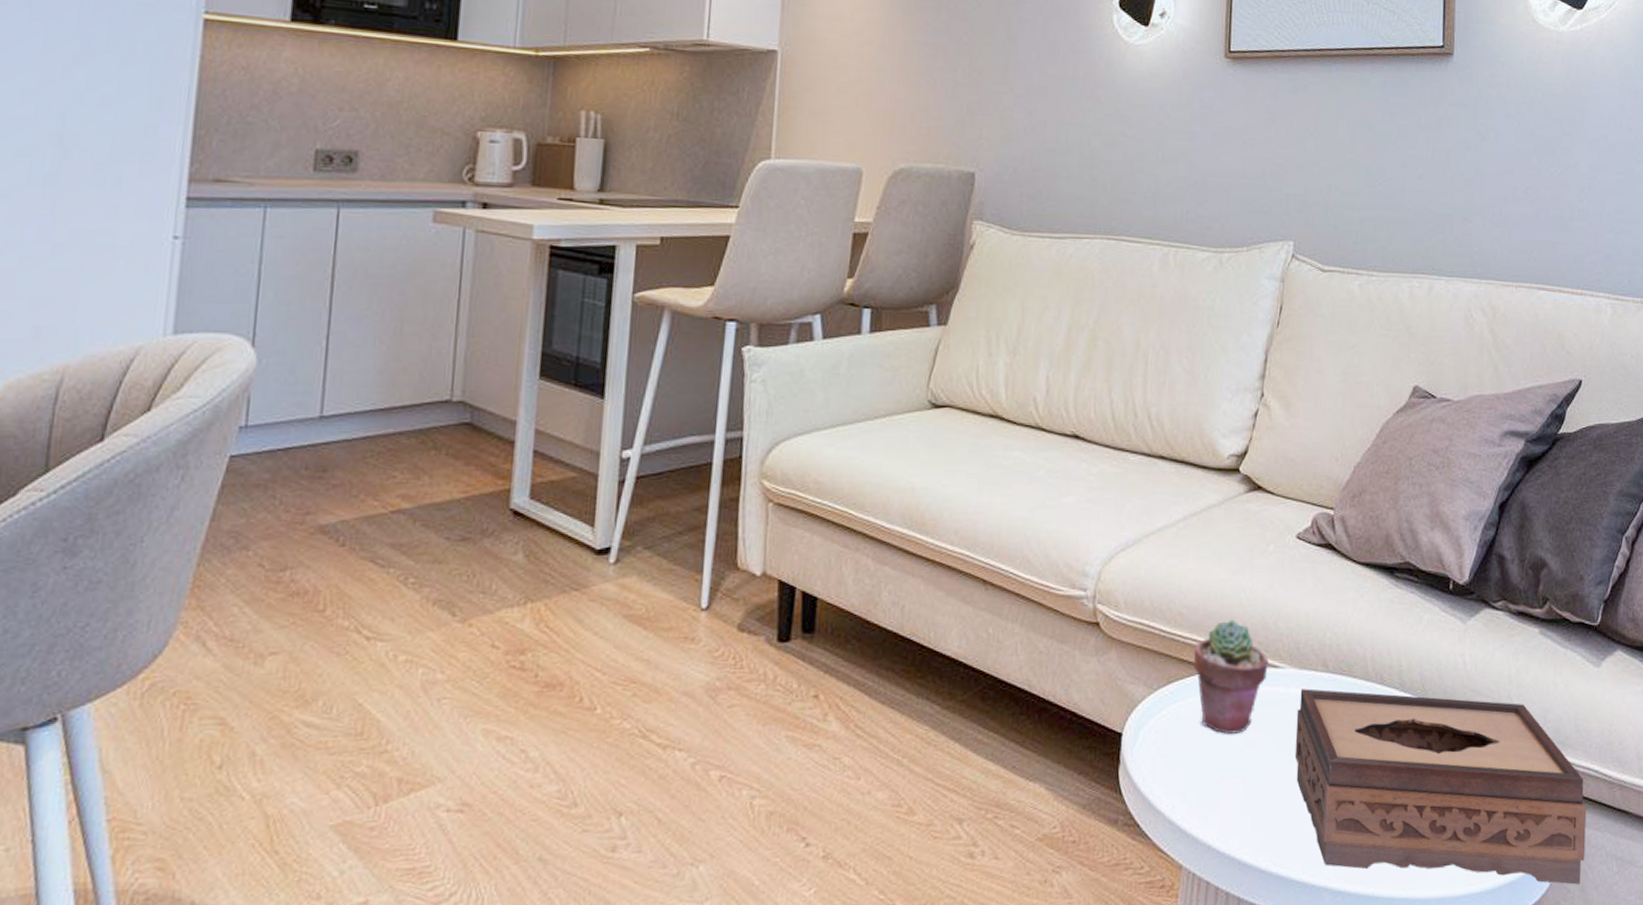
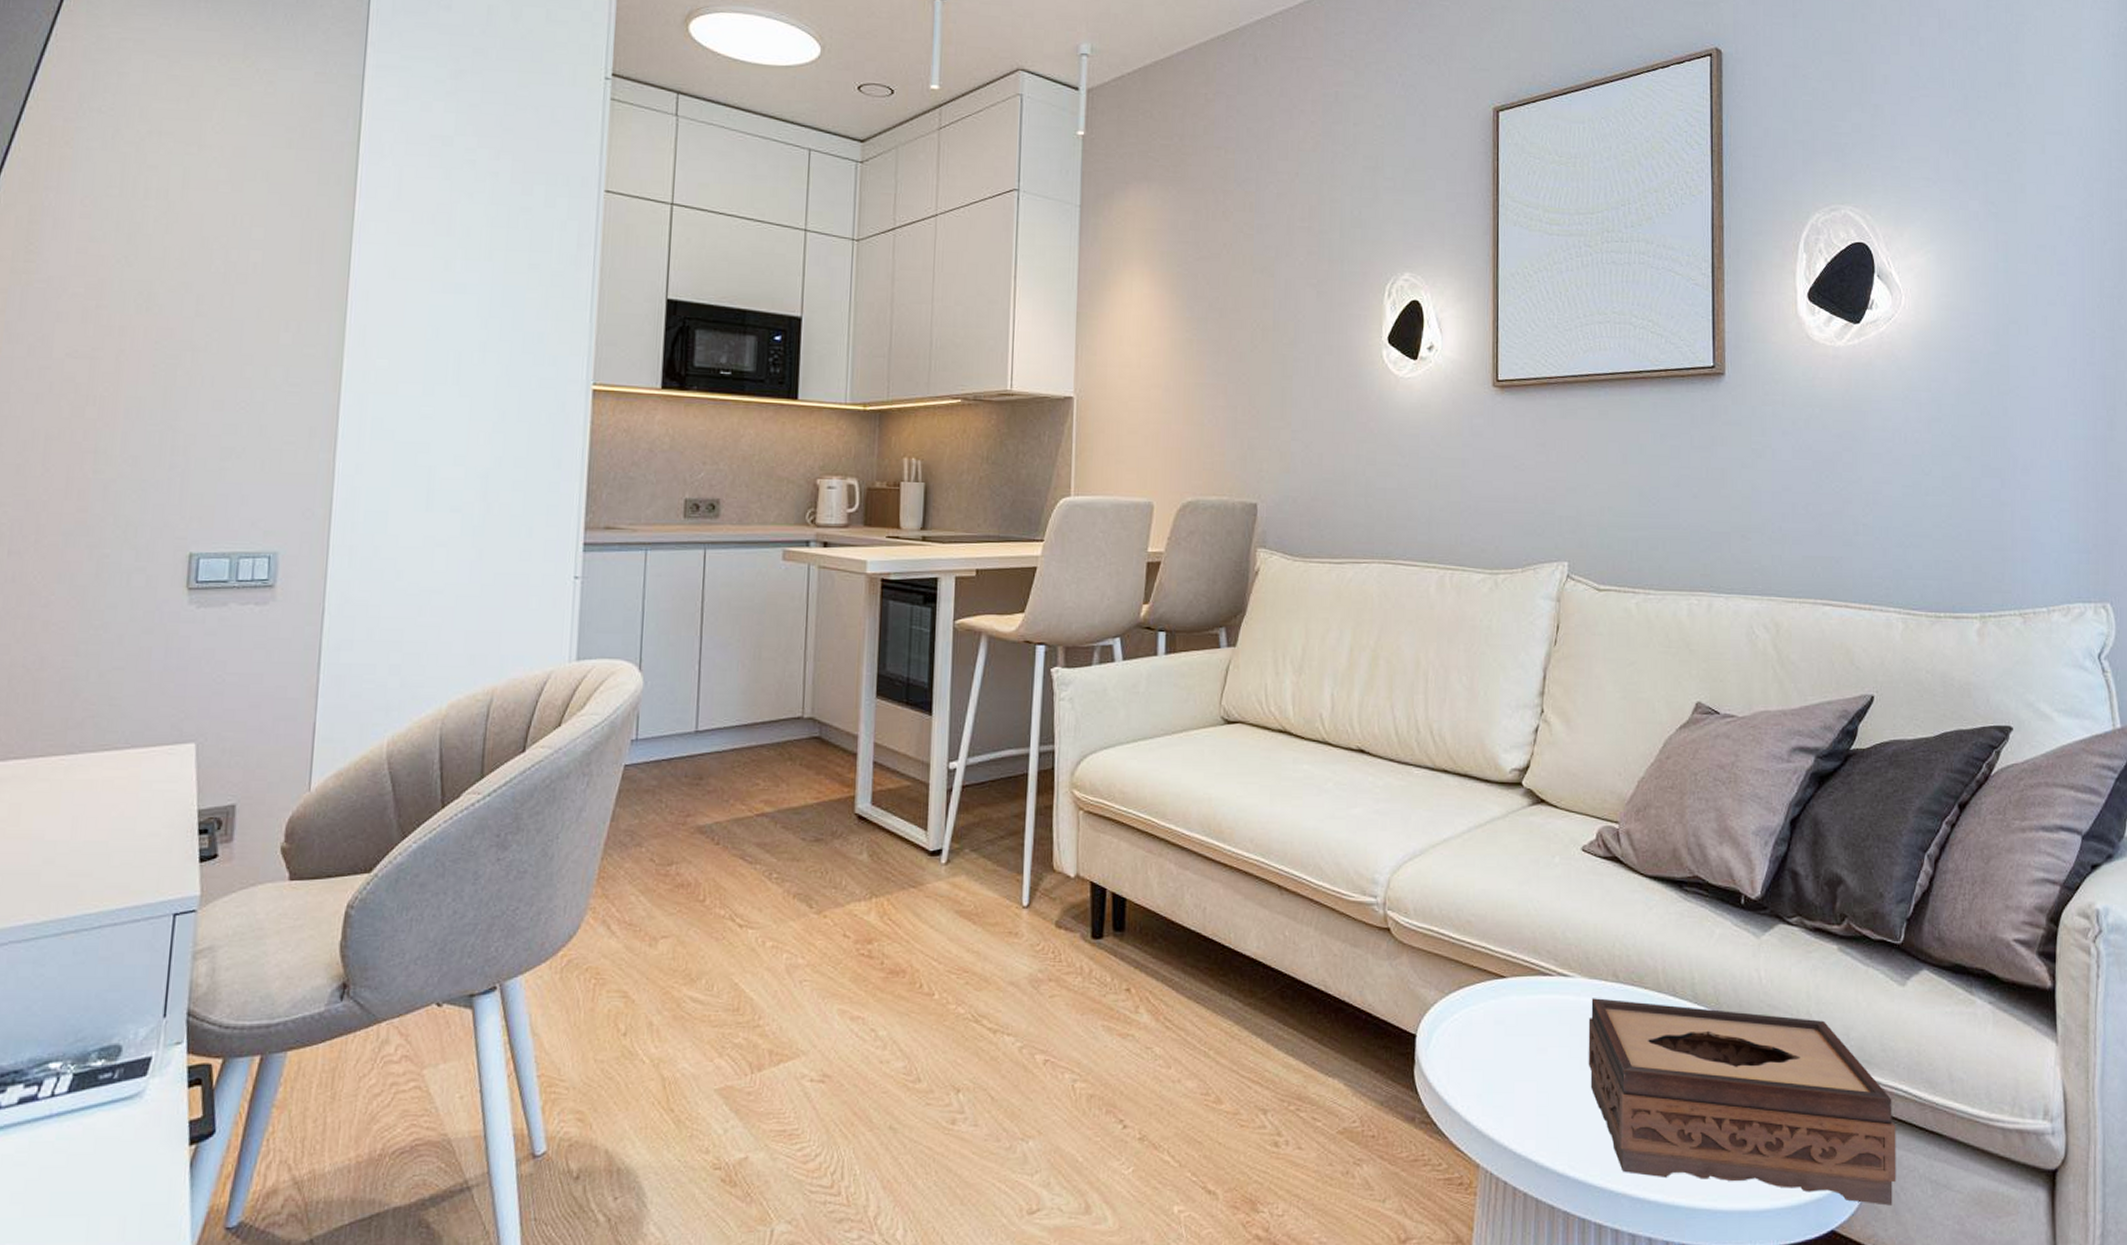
potted succulent: present [1193,619,1269,734] -> none [1483,928,1558,1039]

